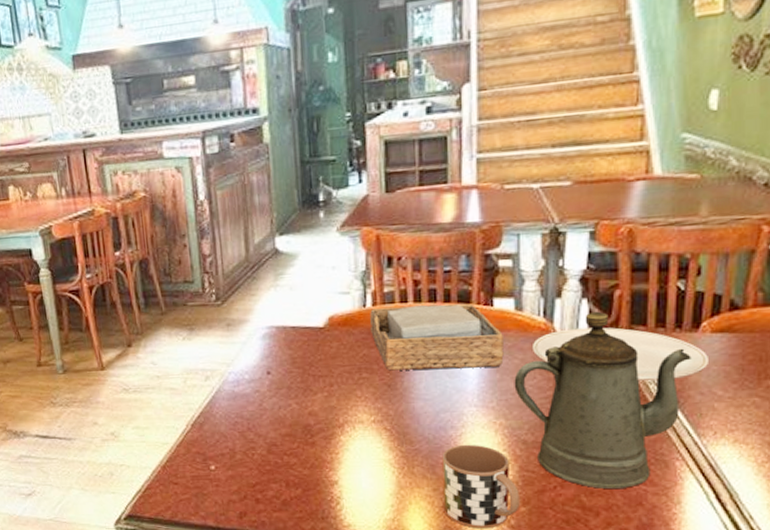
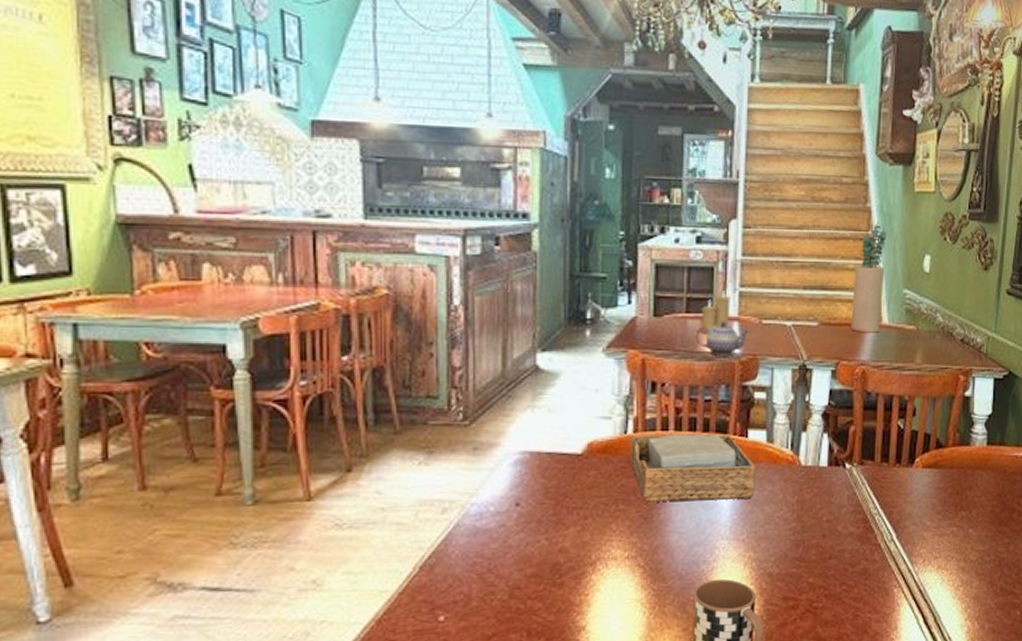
teapot: none [430,190,491,227] -> present [695,321,750,357]
candle: none [435,159,468,204] -> present [701,291,731,333]
coffee pot: present [514,311,691,490] -> none [763,445,908,619]
plate: present [531,327,710,382] -> none [780,461,921,513]
vase: none [612,60,657,189] -> present [850,222,887,333]

